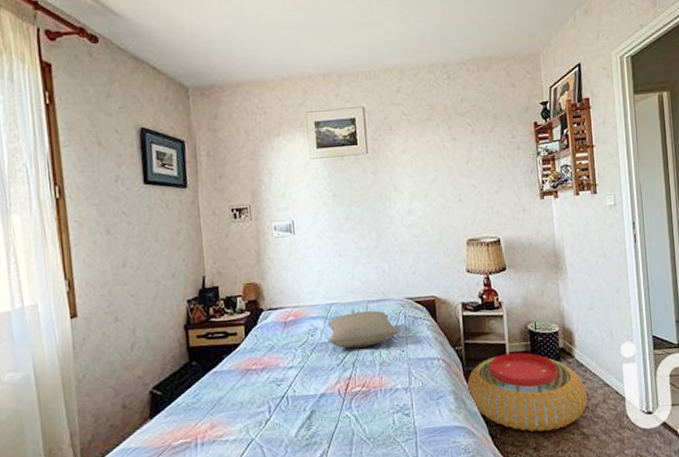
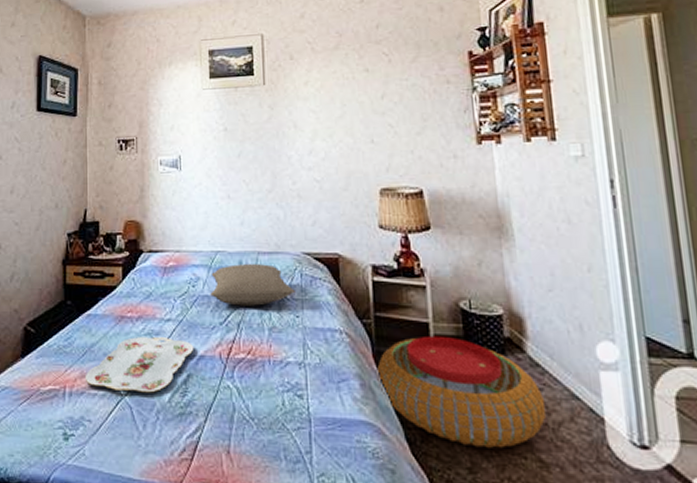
serving tray: none [215,382,316,435] -> present [84,337,194,393]

